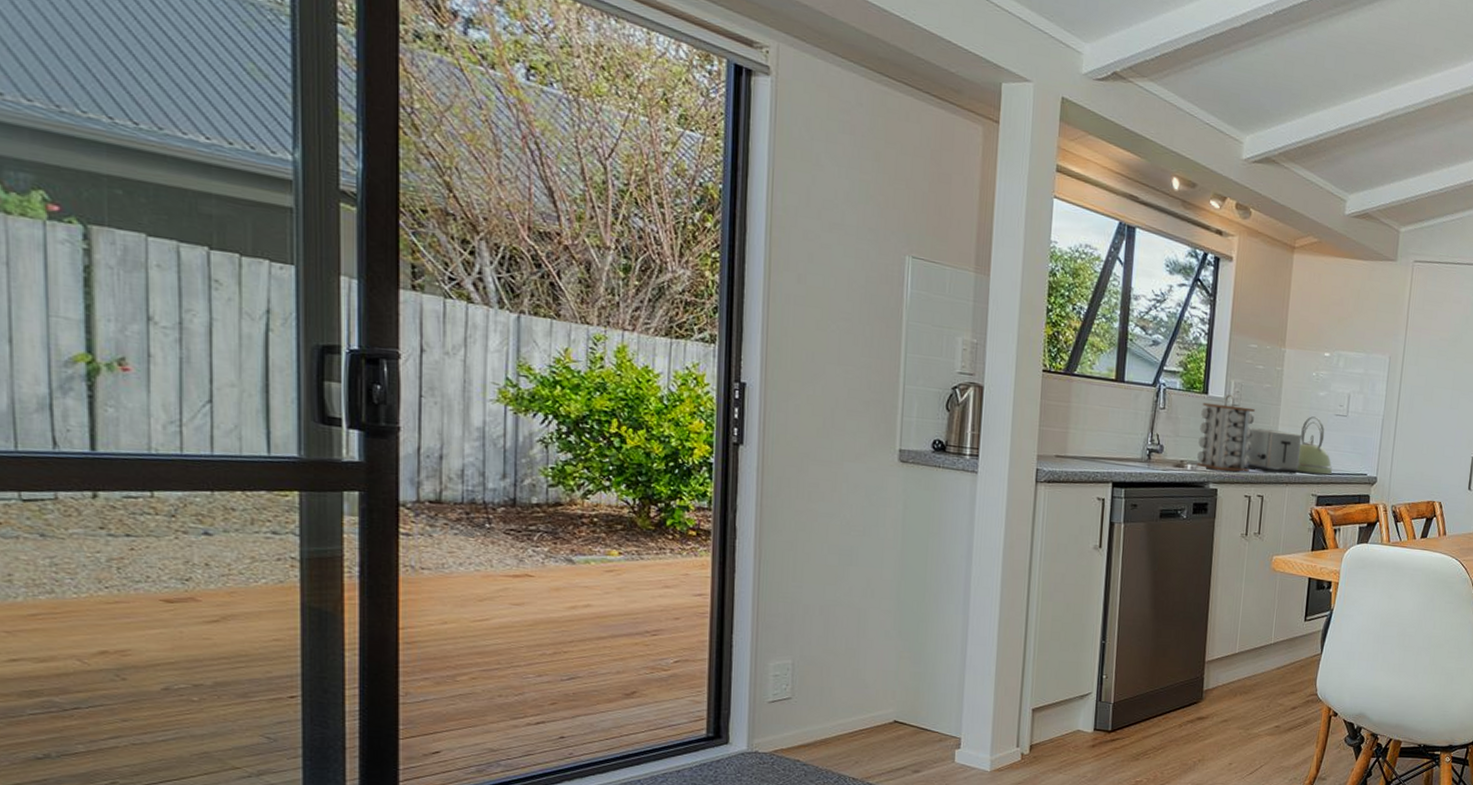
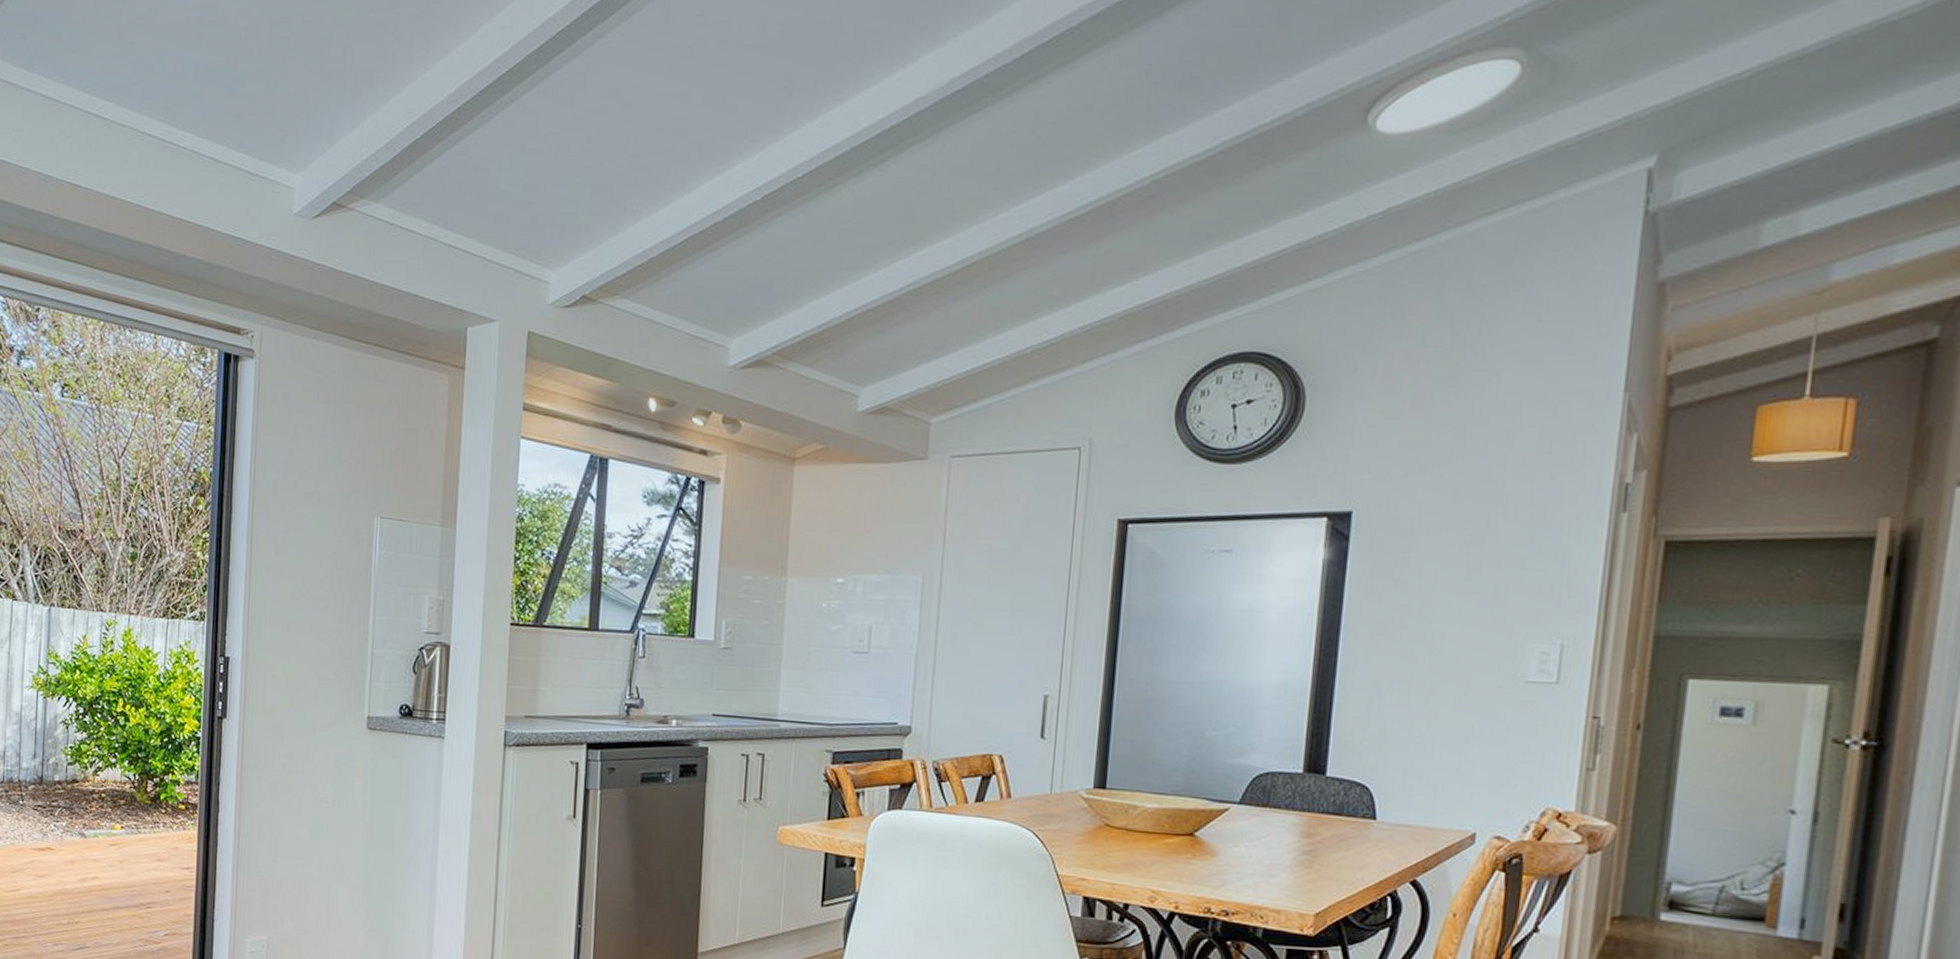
spice rack: present [1196,394,1255,473] -> none [683,636,751,727]
toaster: present [1243,427,1302,475] -> none [739,672,811,728]
kettle: present [1296,416,1333,475] -> none [805,656,852,726]

